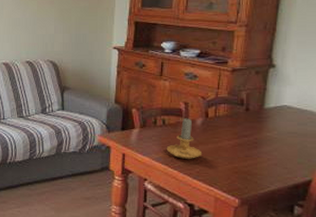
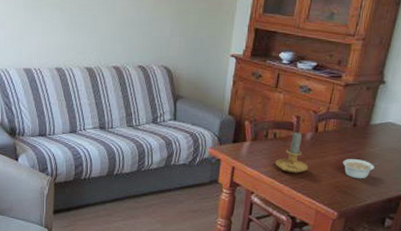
legume: none [239,144,280,165] -> present [343,159,380,179]

